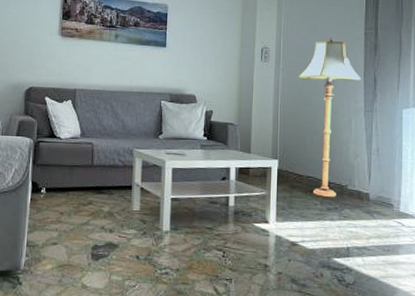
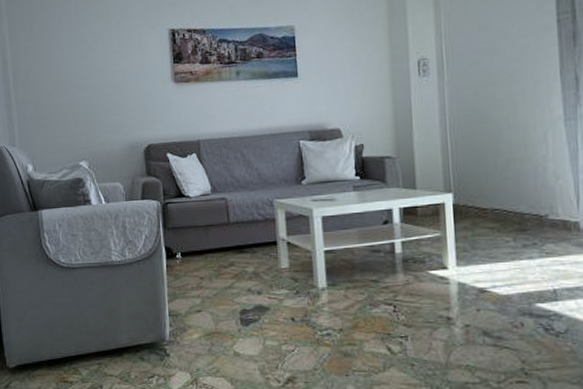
floor lamp: present [298,38,361,197] -> none [469,33,557,232]

